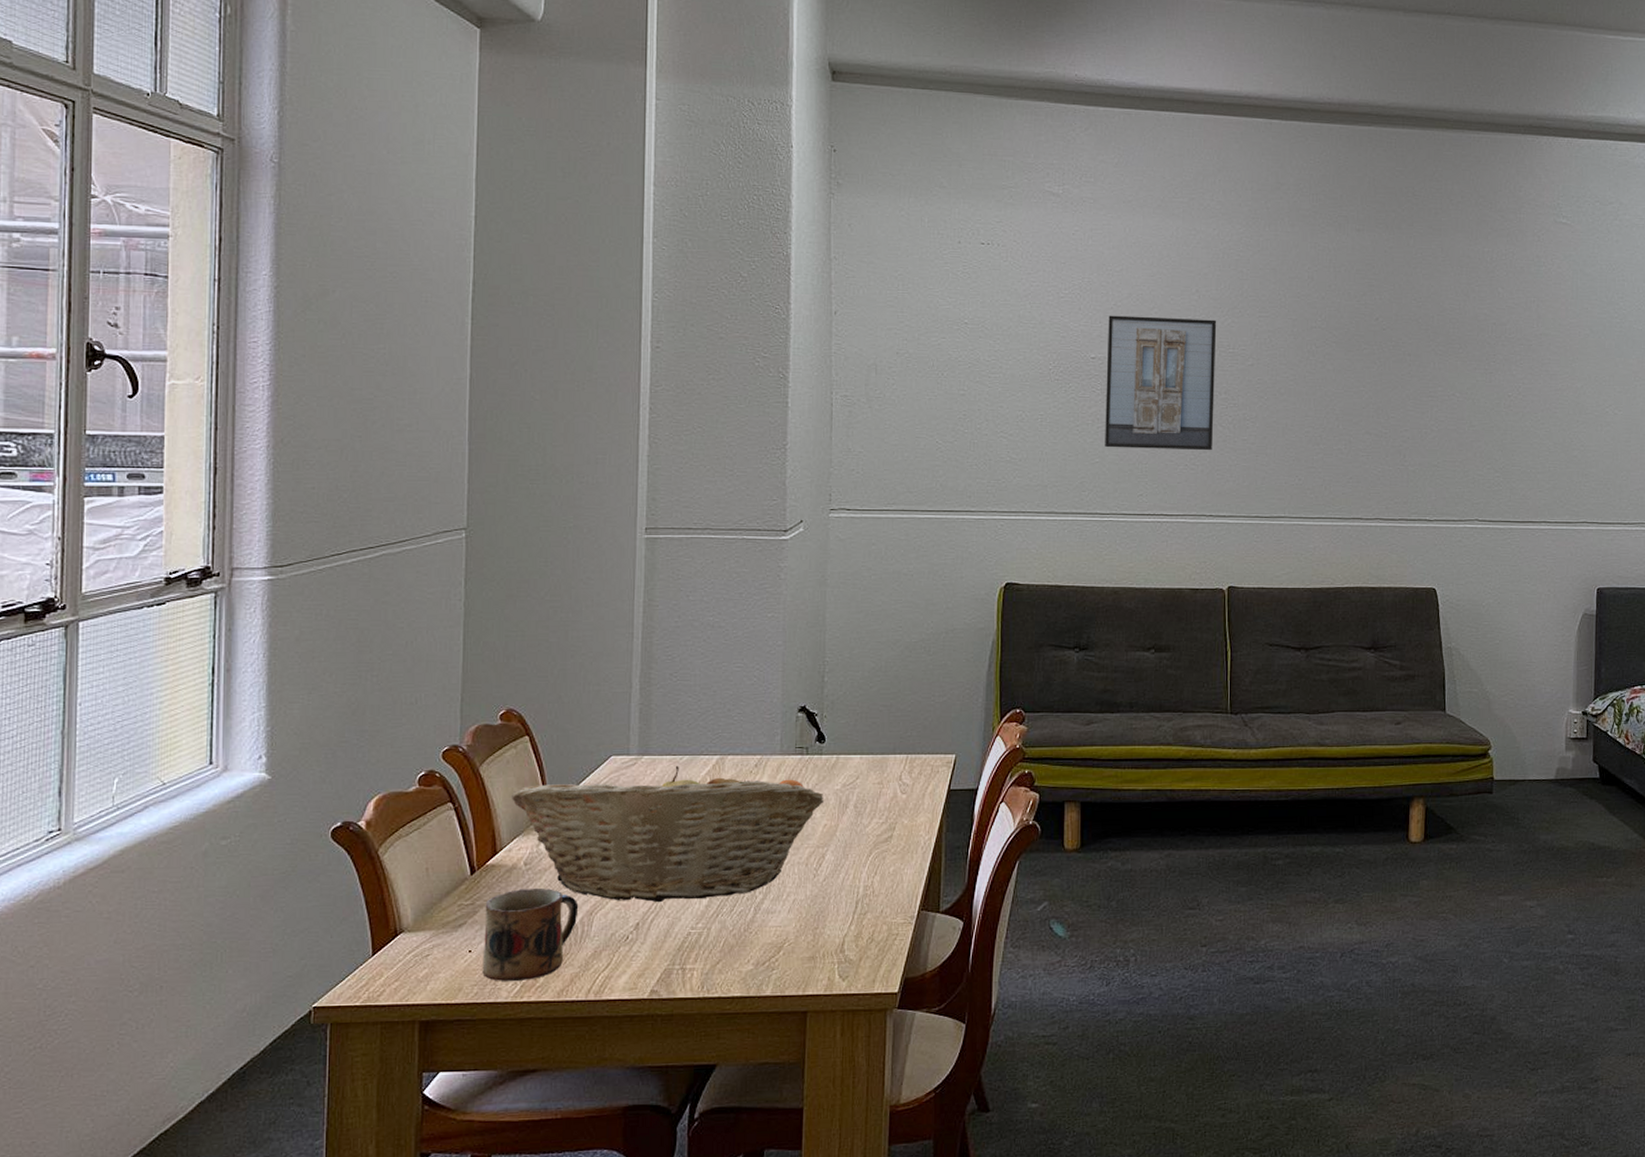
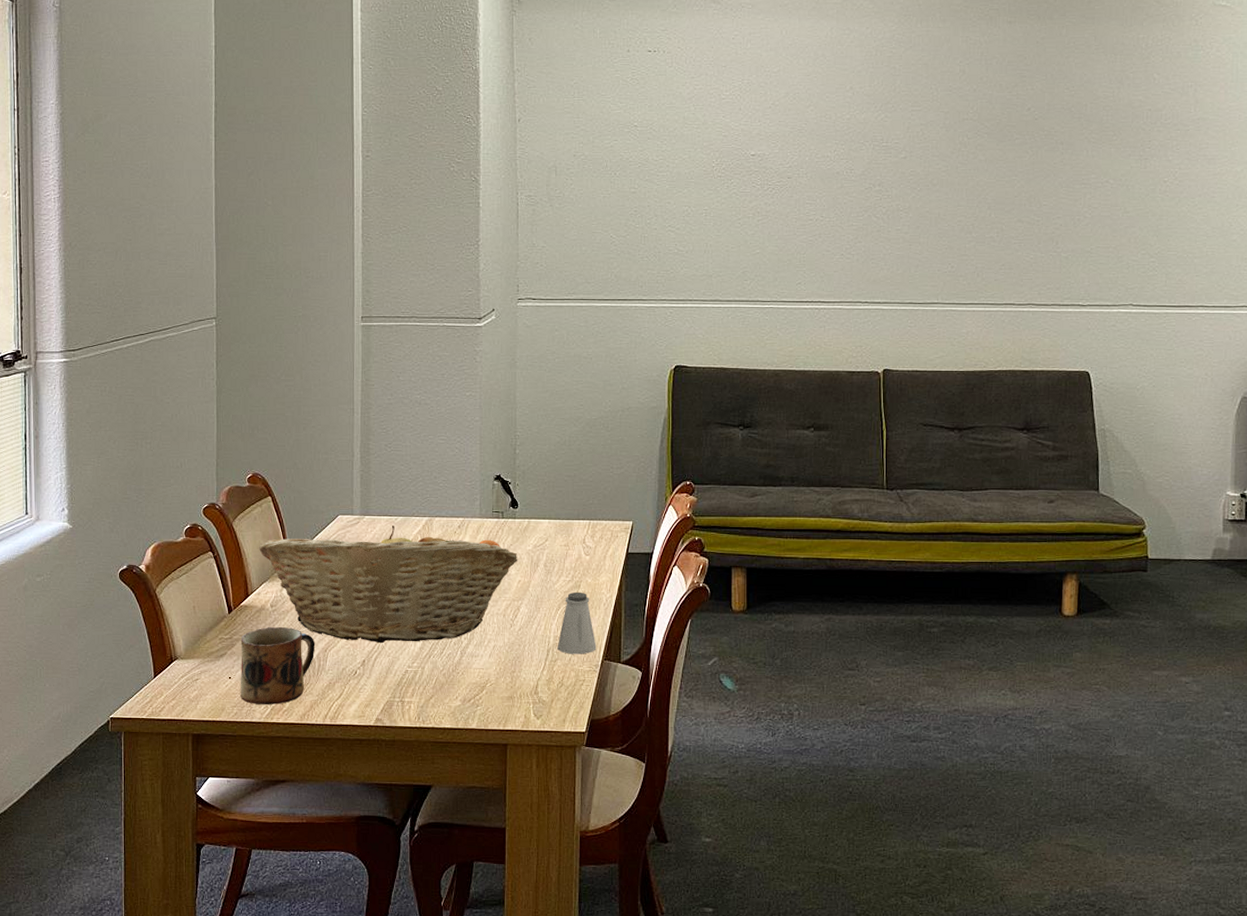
saltshaker: none [867,834,913,905] -> present [557,591,597,654]
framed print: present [1105,315,1217,451] -> none [765,114,871,241]

